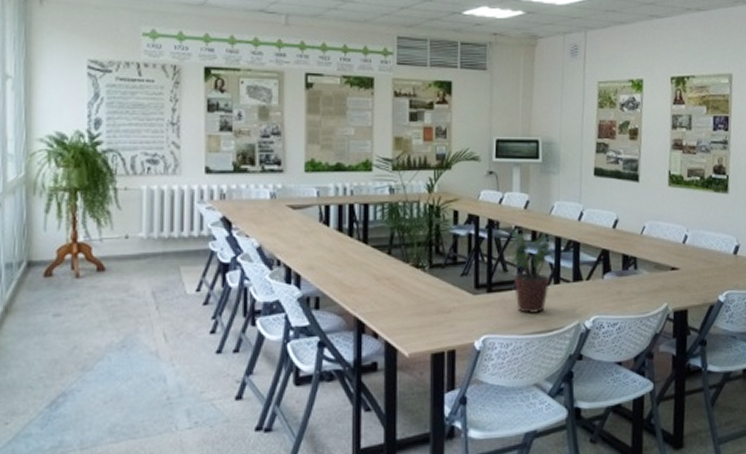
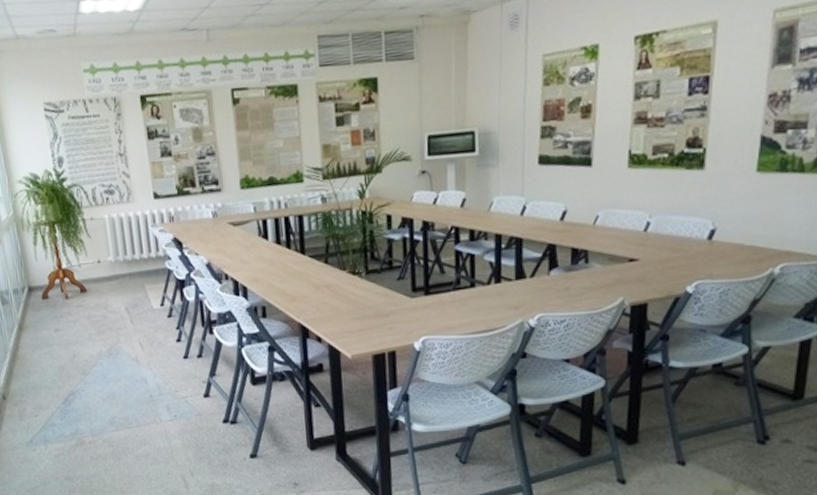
potted plant: present [510,228,555,315] -> none [446,227,495,315]

